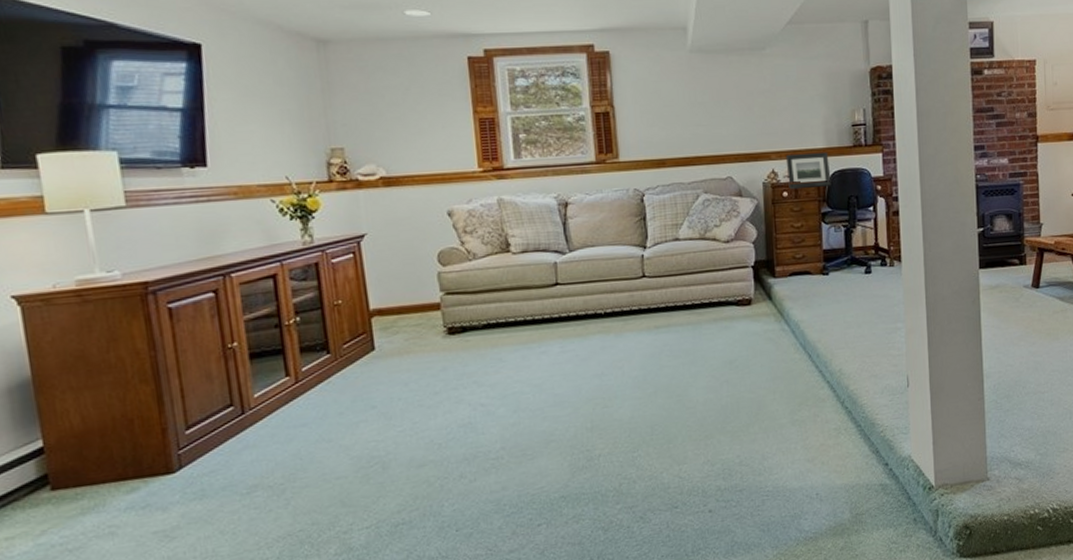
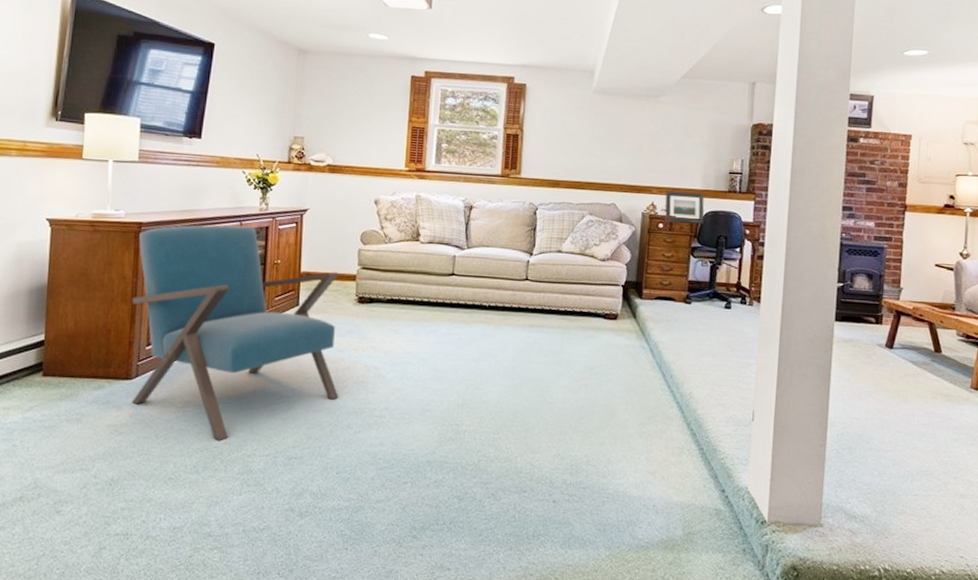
armchair: none [147,266,444,524] -> present [132,224,339,441]

